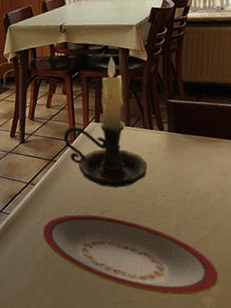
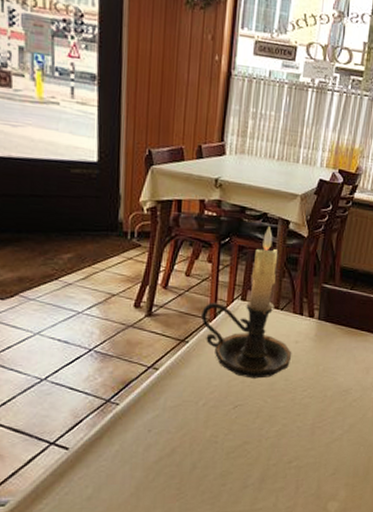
plate: present [42,214,219,295] -> none [159,408,347,501]

